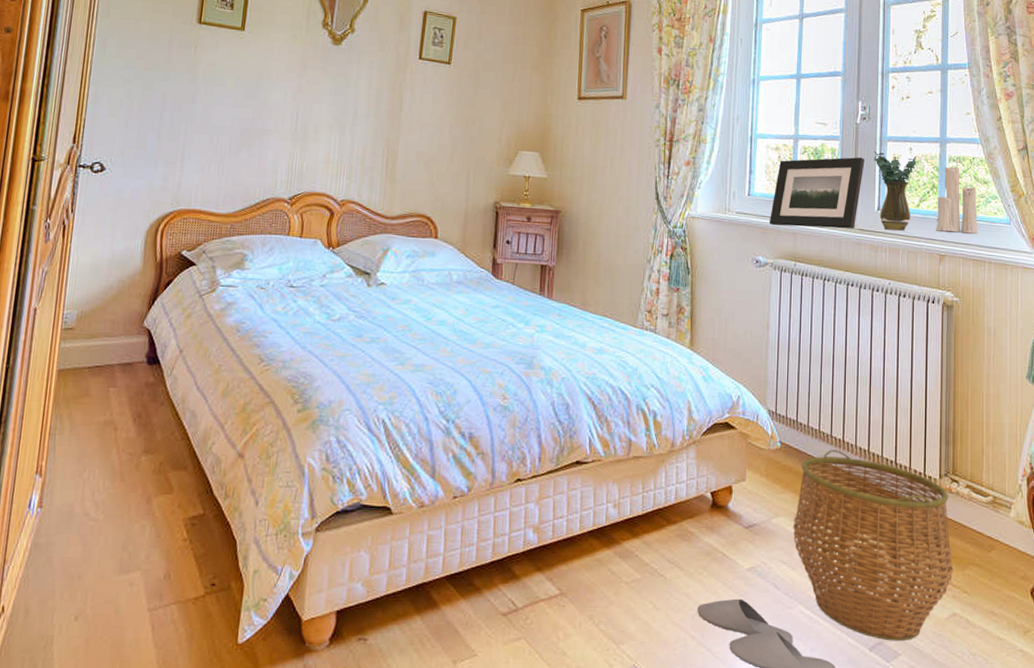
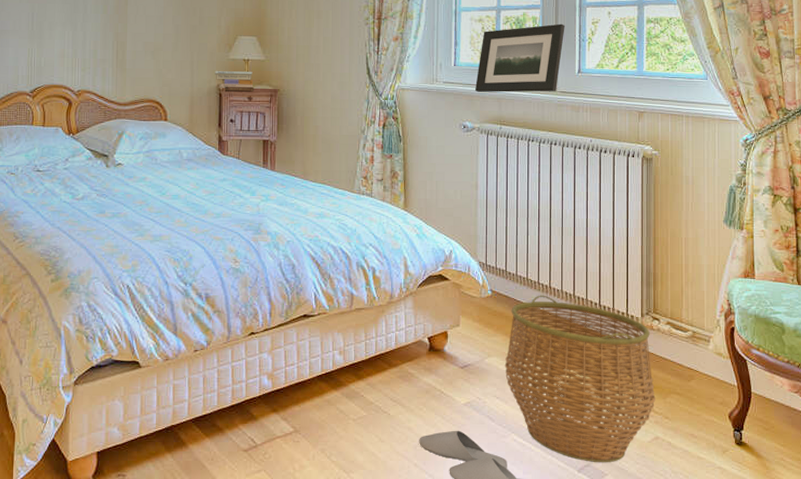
books: none [492,186,535,213] -> present [215,70,255,93]
vase: present [874,151,917,232] -> none [574,17,615,92]
candle: present [936,158,979,235] -> none [635,19,676,91]

